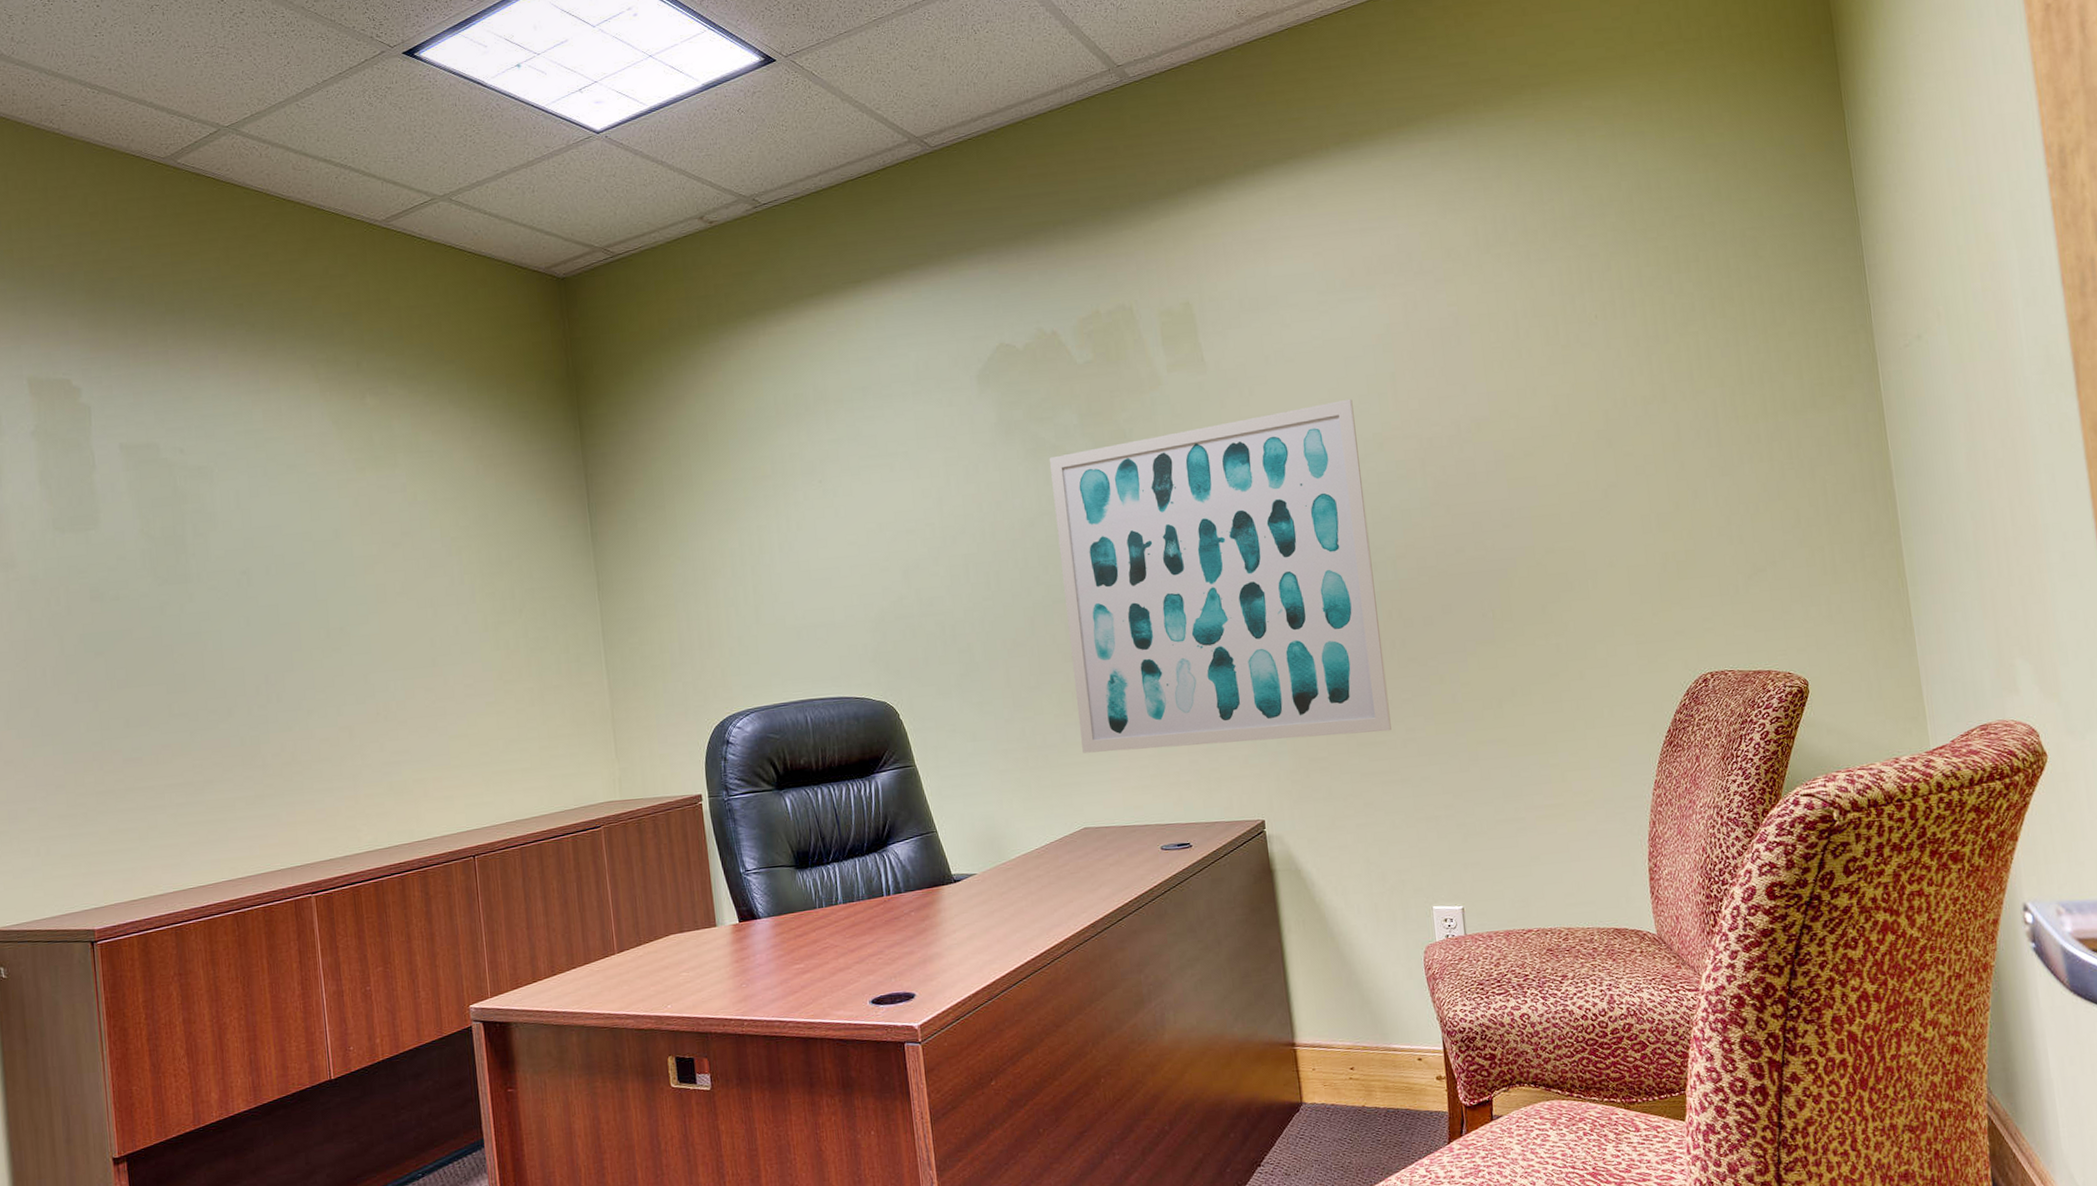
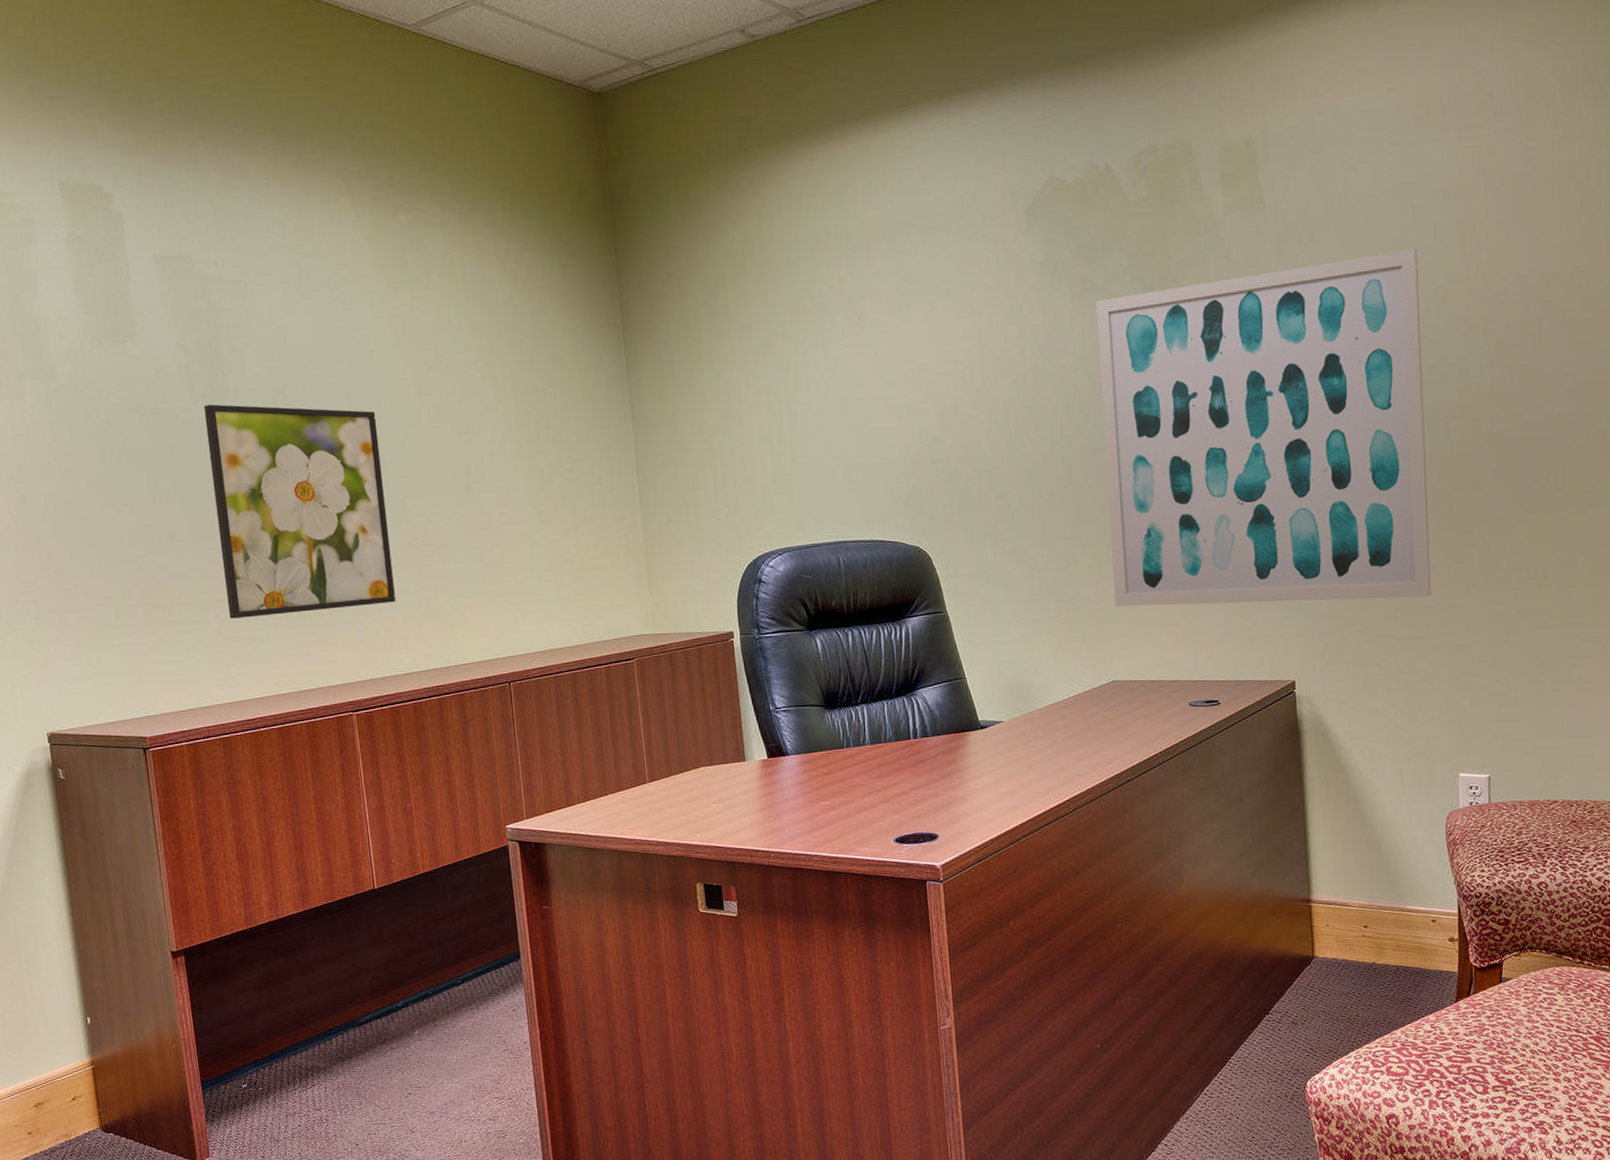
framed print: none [166,588,359,803] -> present [204,404,396,619]

